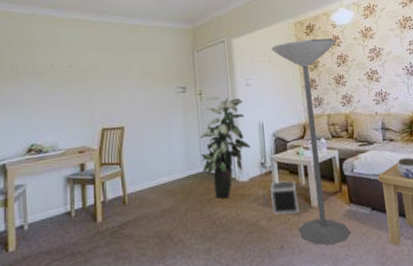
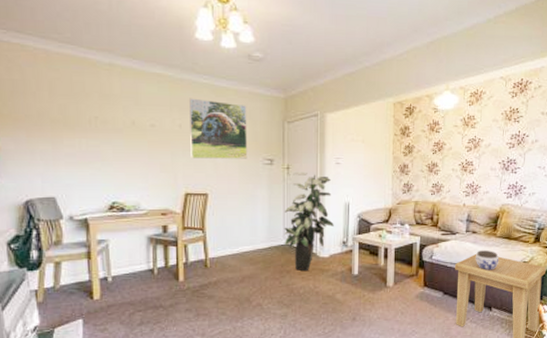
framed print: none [104,37,161,94] -> present [189,98,248,159]
speaker: present [270,180,299,215] -> none [348,260,375,291]
floor lamp: present [271,38,352,246] -> none [366,122,436,322]

